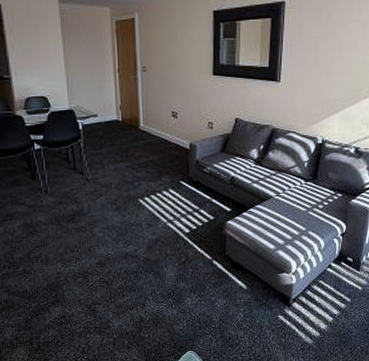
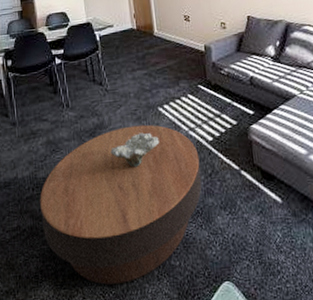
coffee table: none [16,214,175,351] -> present [40,124,202,285]
decorative bowl: none [88,221,138,253] -> present [110,132,159,168]

